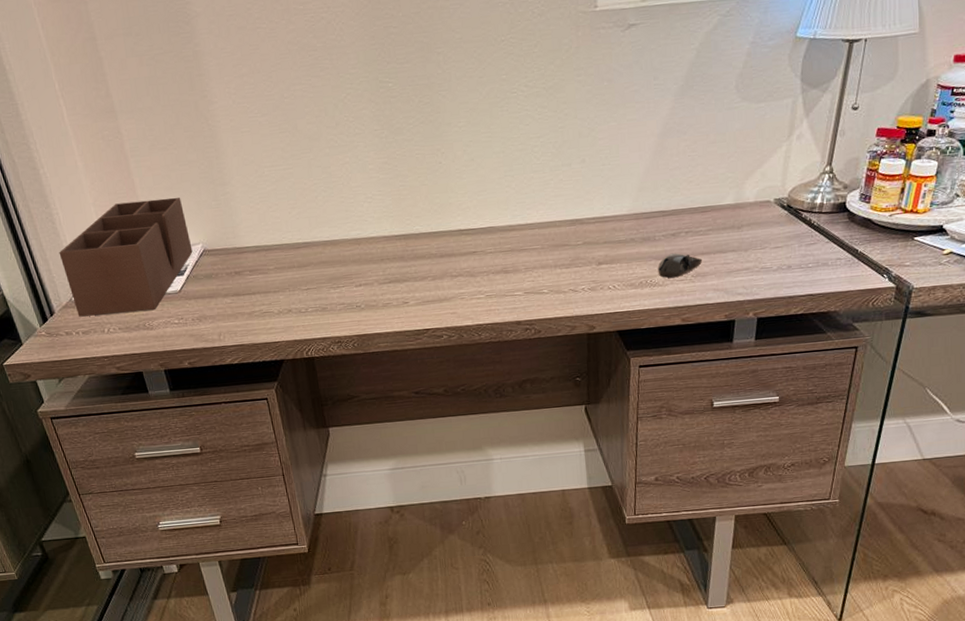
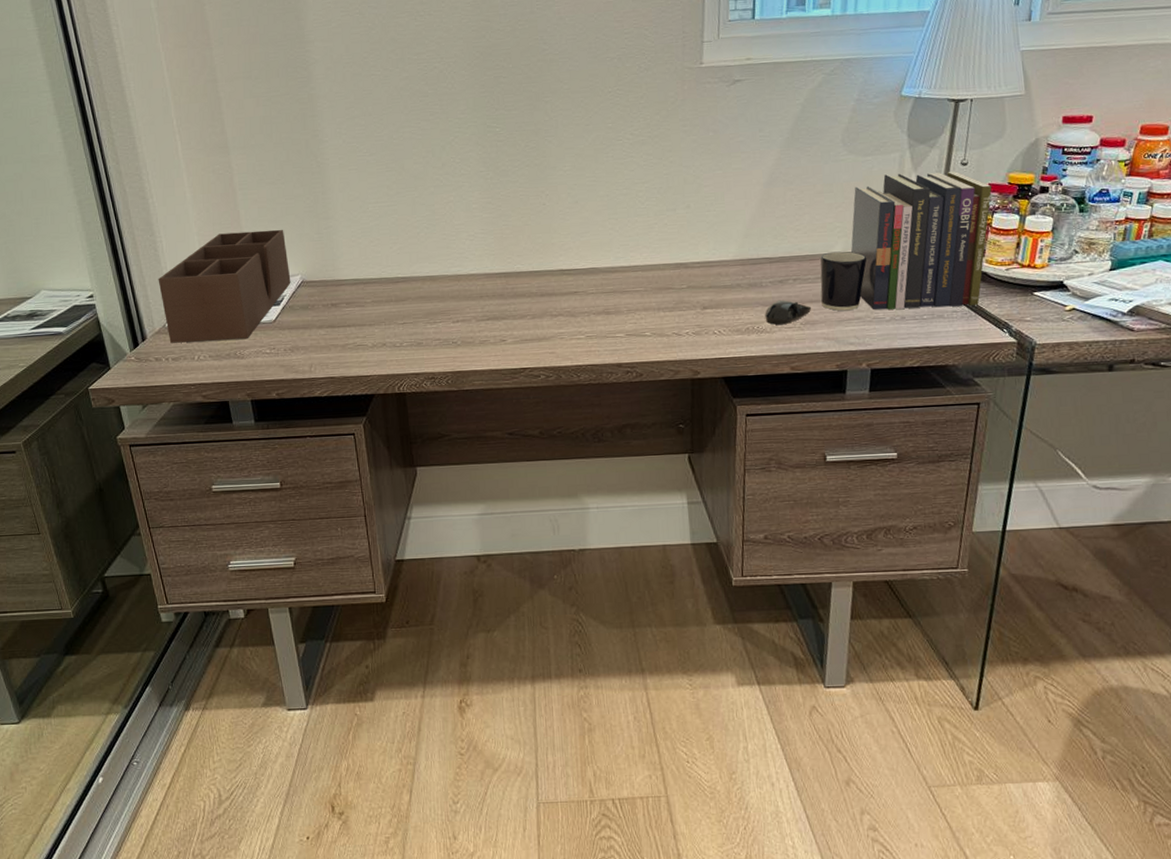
mug: none [711,202,757,263] -> present [820,251,867,311]
books: none [742,116,880,260] -> present [851,171,992,310]

